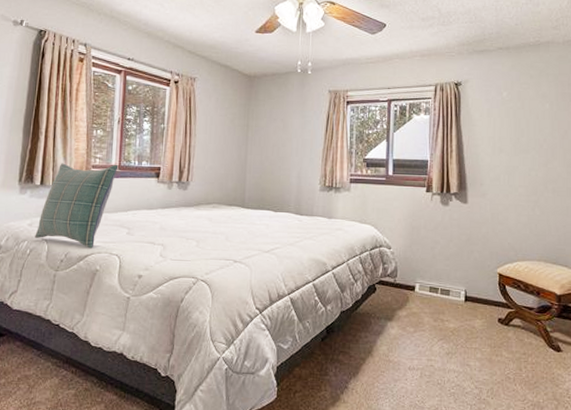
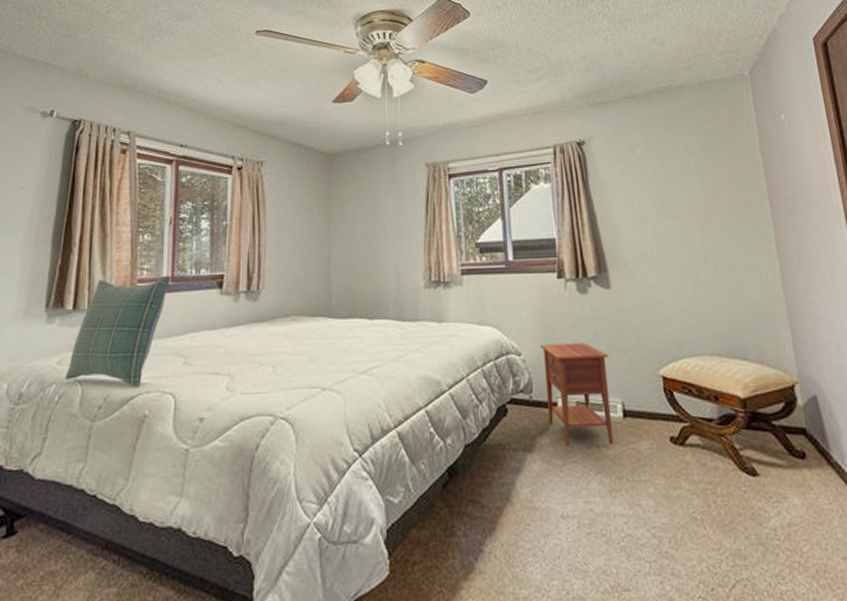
nightstand: none [407,242,459,321] -> present [540,343,614,447]

